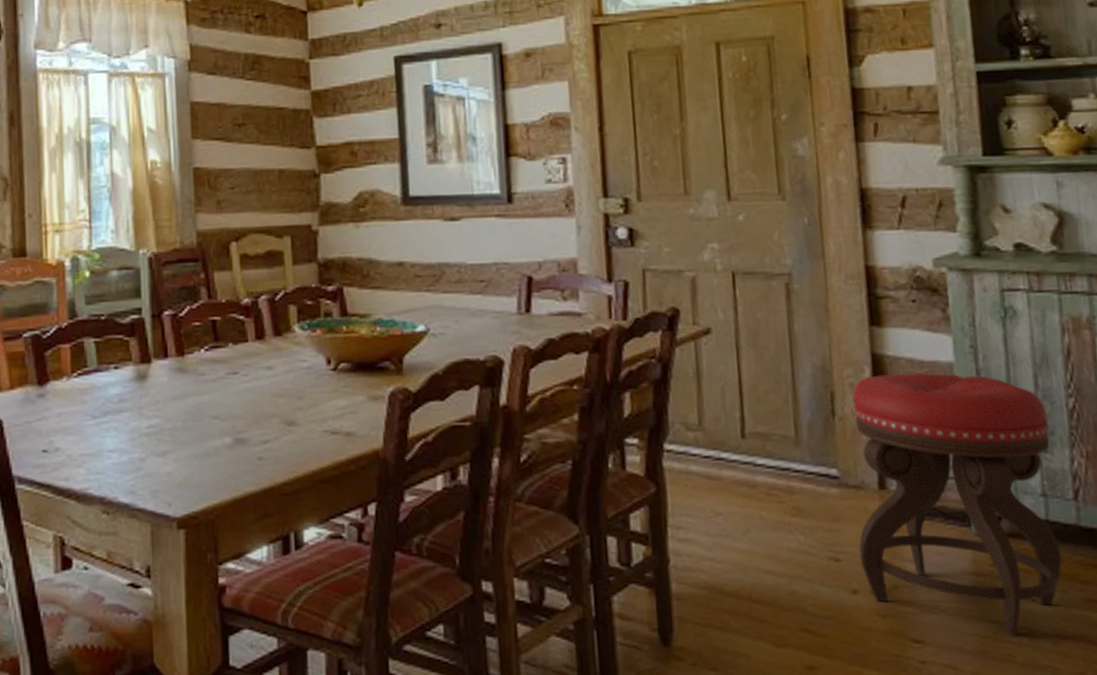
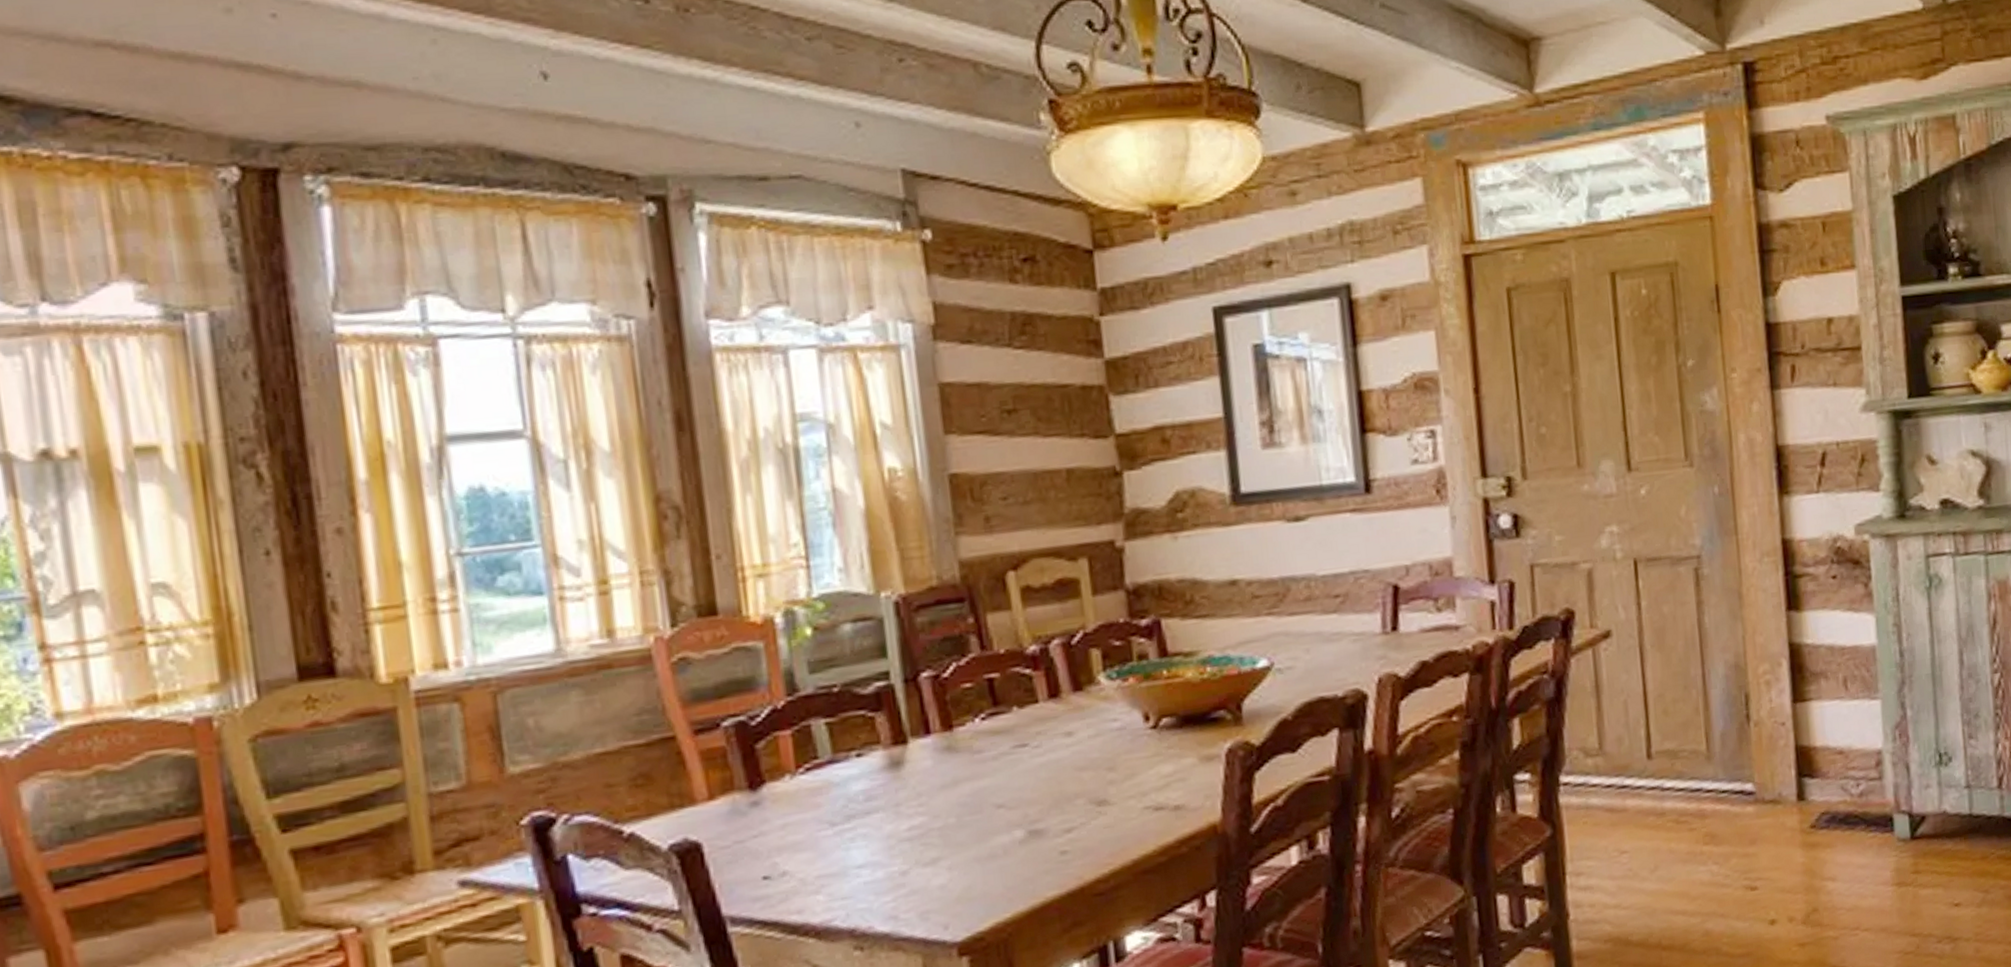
stool: present [852,371,1062,636] -> none [1768,657,1985,948]

